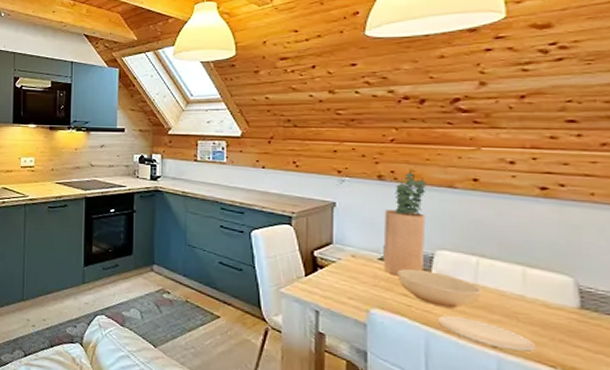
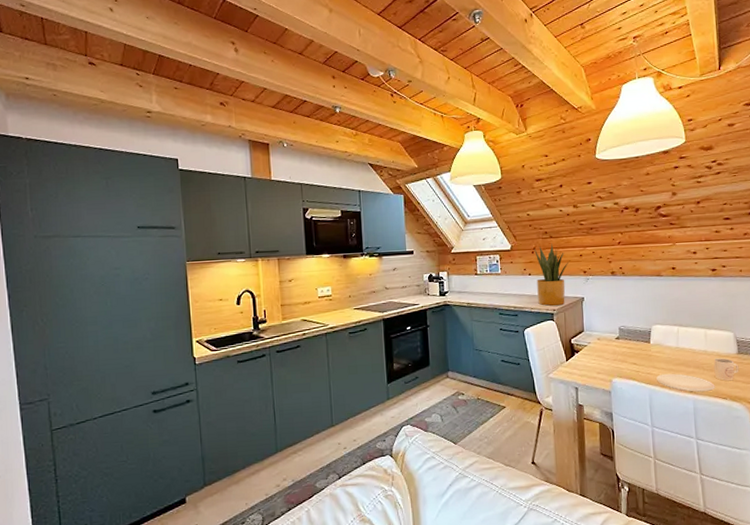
planter: none [270,133,318,209] -> present [533,243,569,306]
vase: present [383,169,427,276] -> none [617,264,646,350]
bowl: present [397,269,482,309] -> none [628,342,682,369]
mug: none [535,308,582,345] -> present [713,358,739,382]

